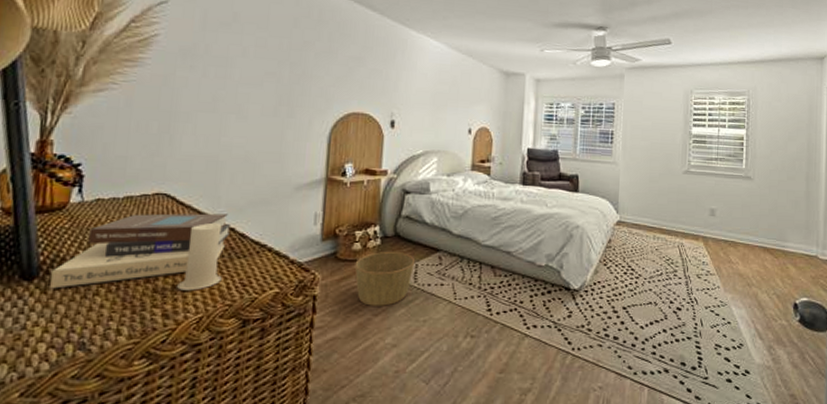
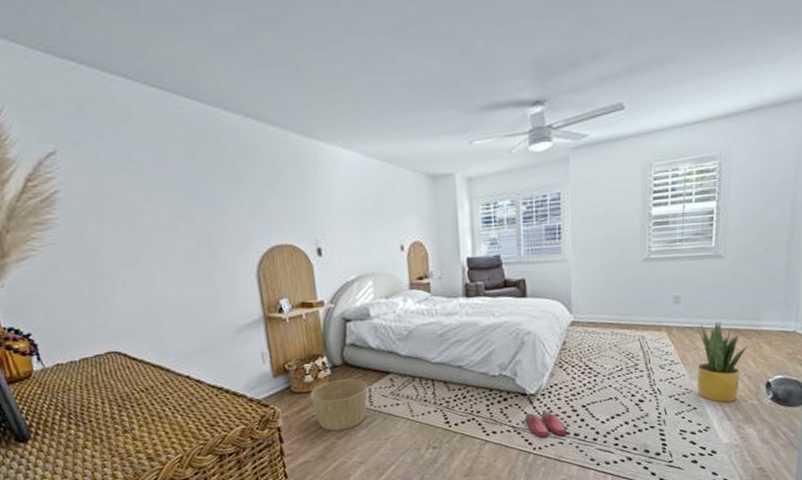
books: present [50,213,232,289] -> none [40,363,187,447]
candle: present [176,222,222,291] -> none [149,372,191,436]
slippers: none [567,309,606,338] -> present [526,411,566,438]
planter: none [730,237,777,320] -> present [696,321,749,403]

